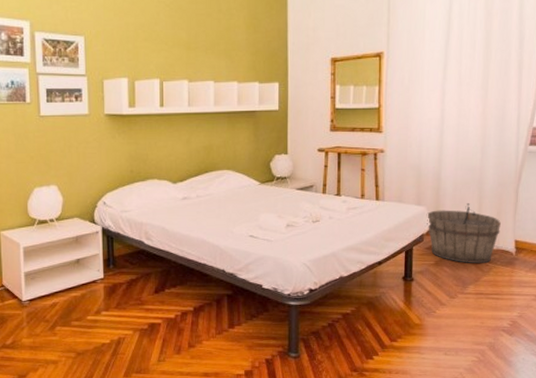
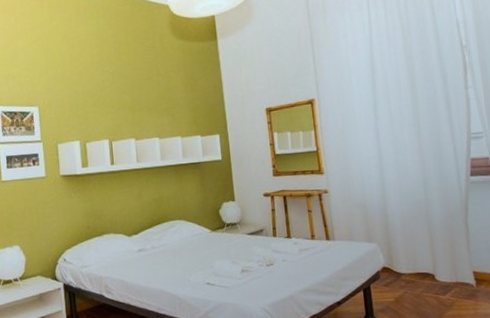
wooden bucket: present [426,202,501,264] -> none [378,236,457,299]

